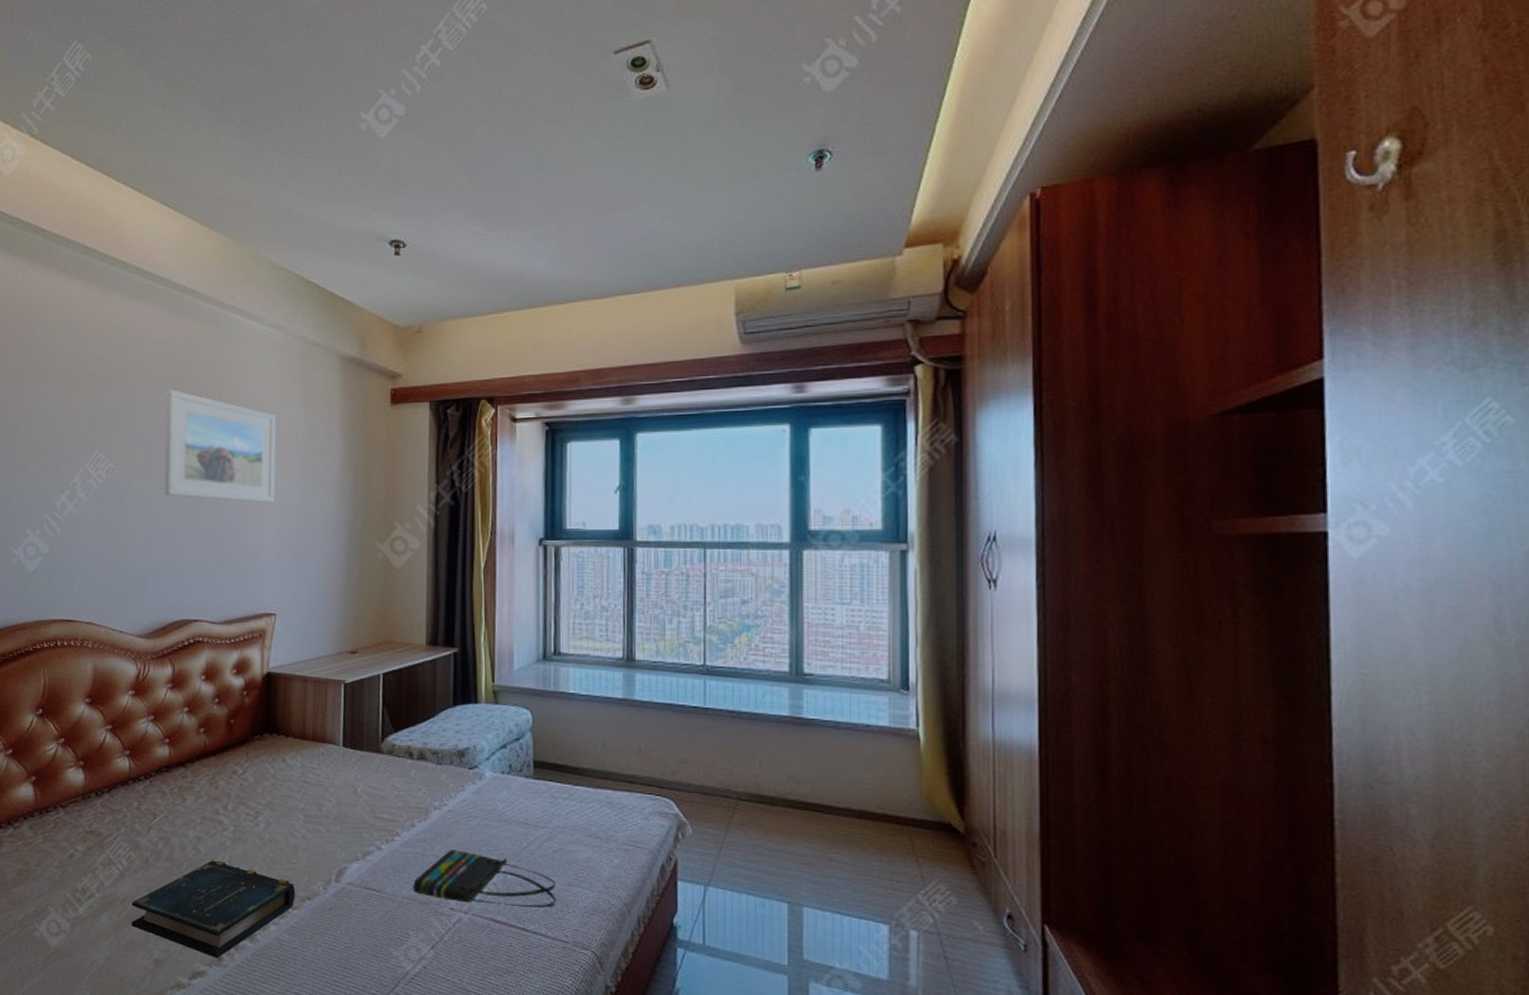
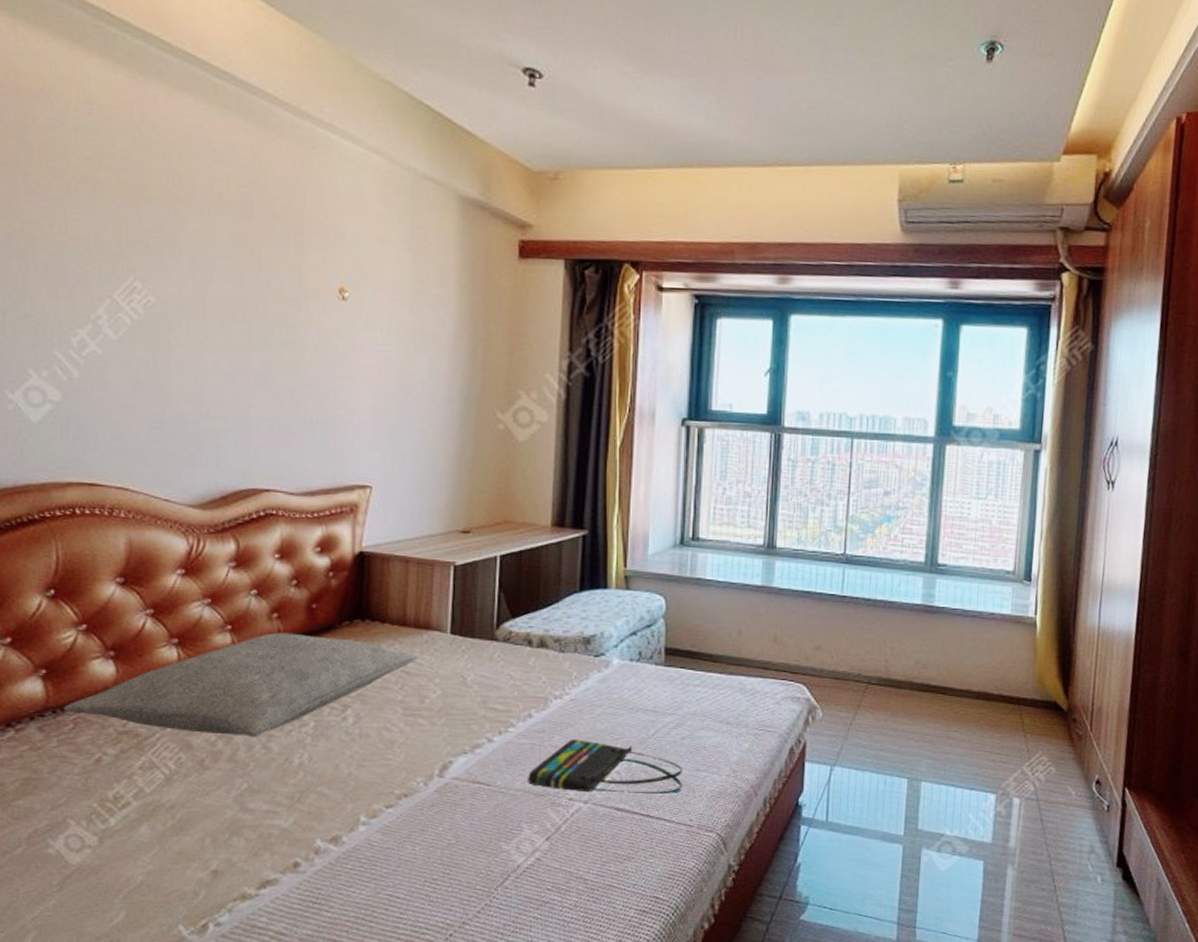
pillow: none [46,745,315,840] -> present [62,632,417,738]
book: present [131,860,296,958] -> none [181,759,391,864]
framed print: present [164,390,276,503] -> none [225,212,376,360]

